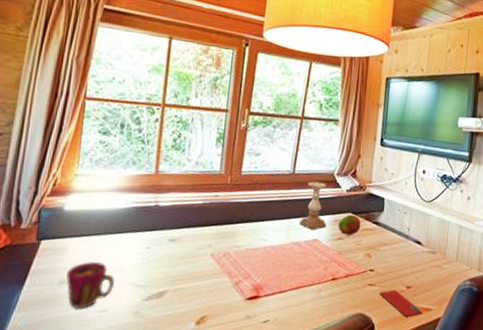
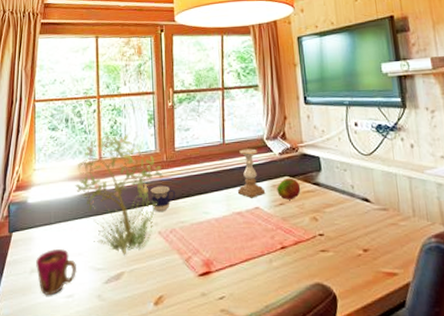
plant: none [123,144,225,273] -> present [75,131,163,254]
cup: none [207,208,236,235] -> present [150,186,176,212]
smartphone: present [379,289,423,317] -> none [334,254,388,284]

